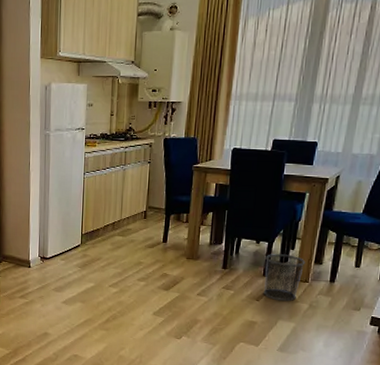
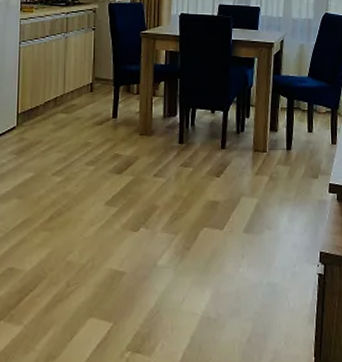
waste bin: present [263,254,306,302] -> none [222,123,262,175]

